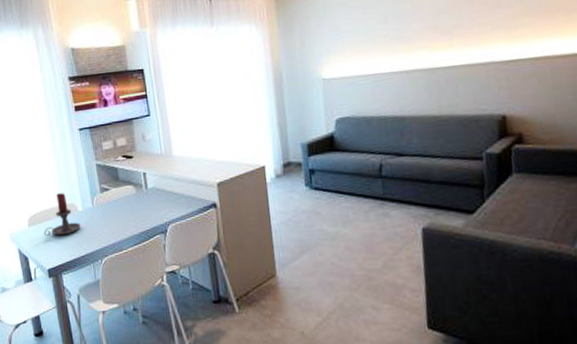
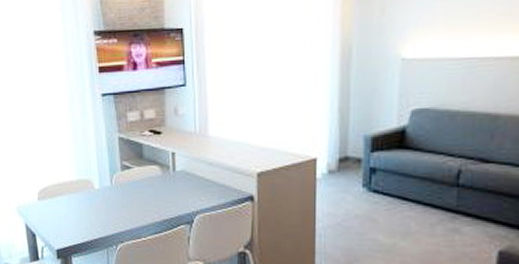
candle holder: present [43,193,81,237] -> none [54,166,96,214]

